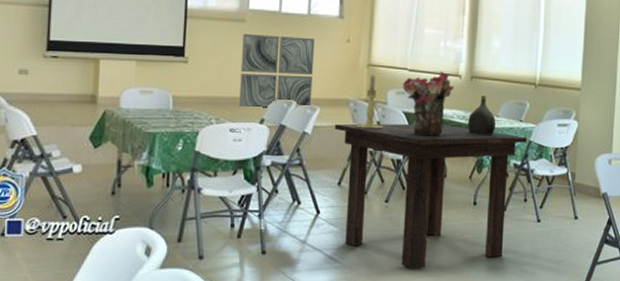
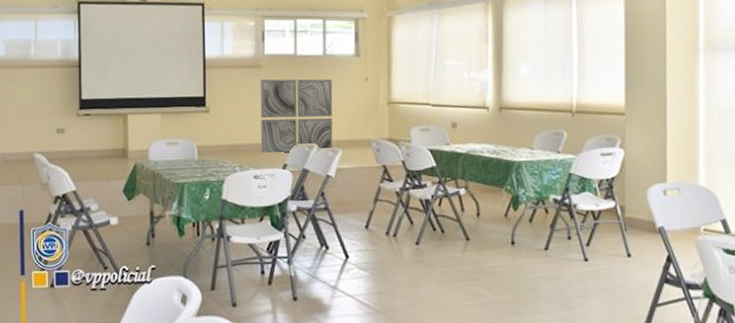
dining table: present [335,123,528,269] -> none [358,160,568,314]
candle holder: present [357,75,383,130] -> none [381,113,408,170]
bouquet: present [402,71,455,136] -> none [425,104,482,173]
water jug: present [467,96,496,136] -> none [498,127,531,170]

